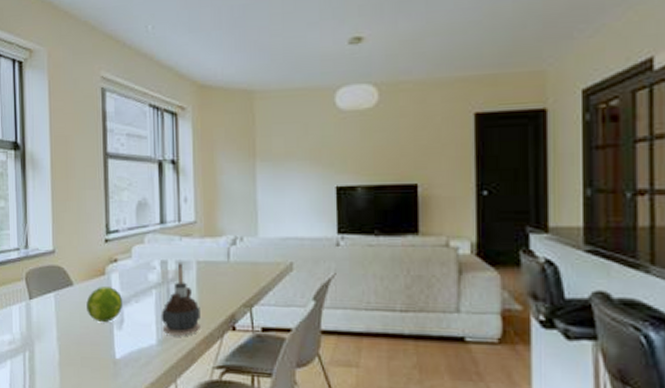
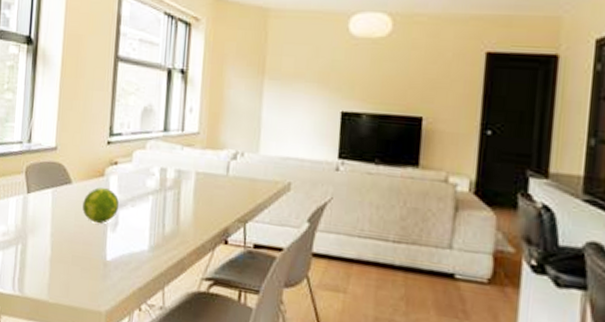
candle: present [161,263,201,336] -> none [155,172,195,244]

